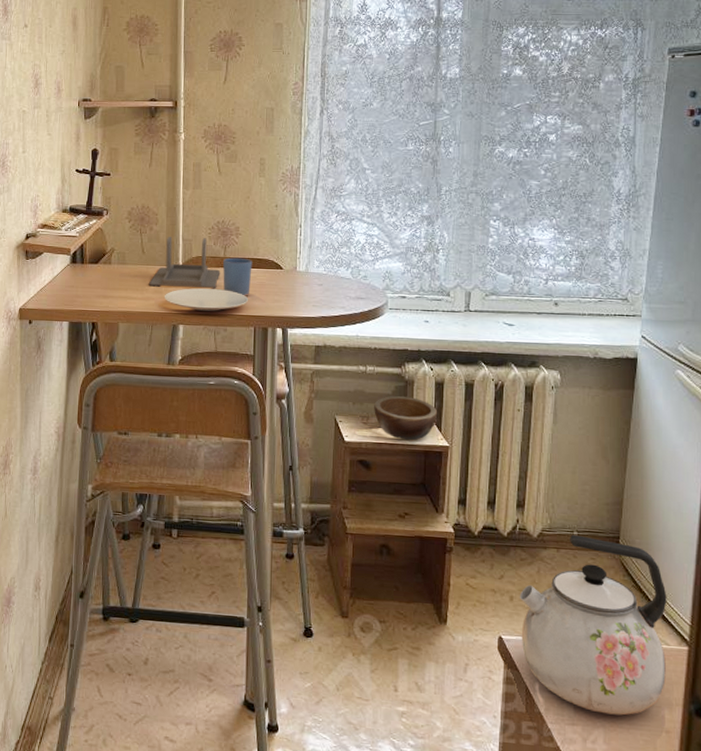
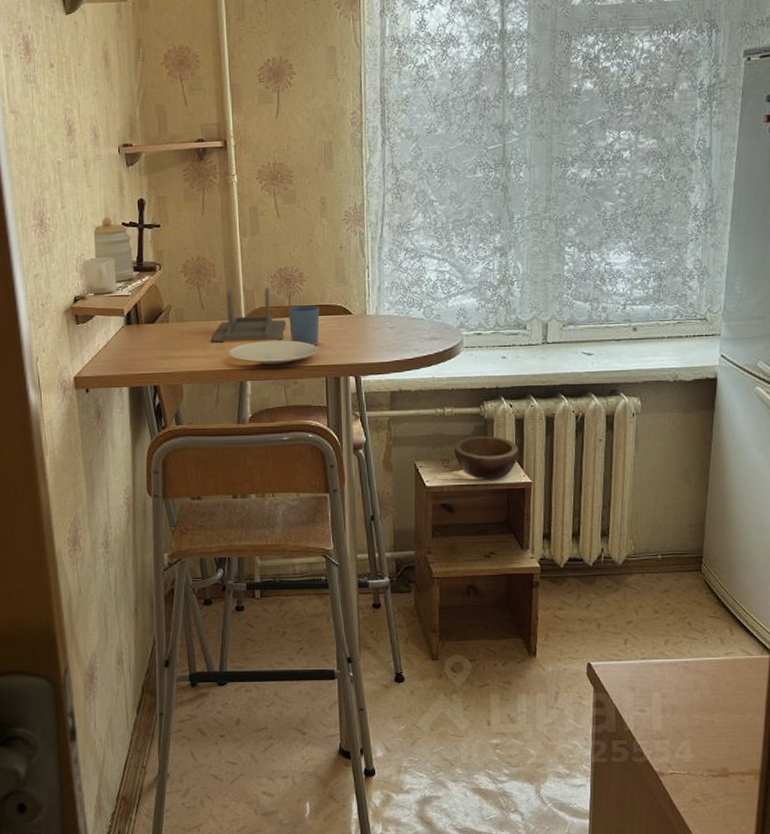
cup: none [36,200,67,233] -> present [81,258,117,294]
jar: none [45,163,84,223] -> present [91,217,135,282]
kettle: present [519,535,667,716] -> none [606,558,750,726]

